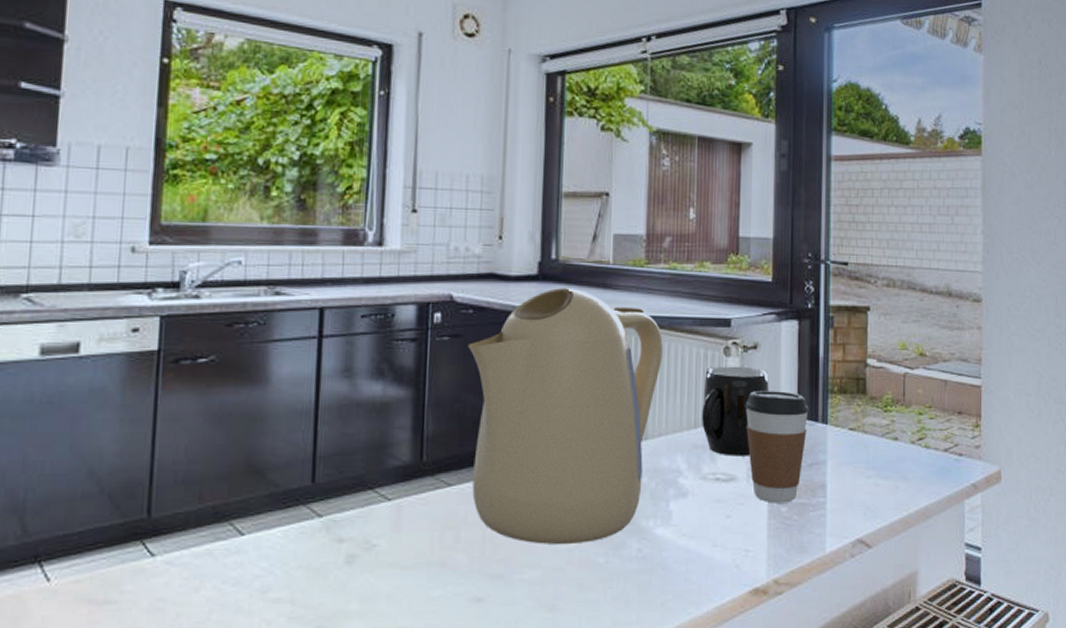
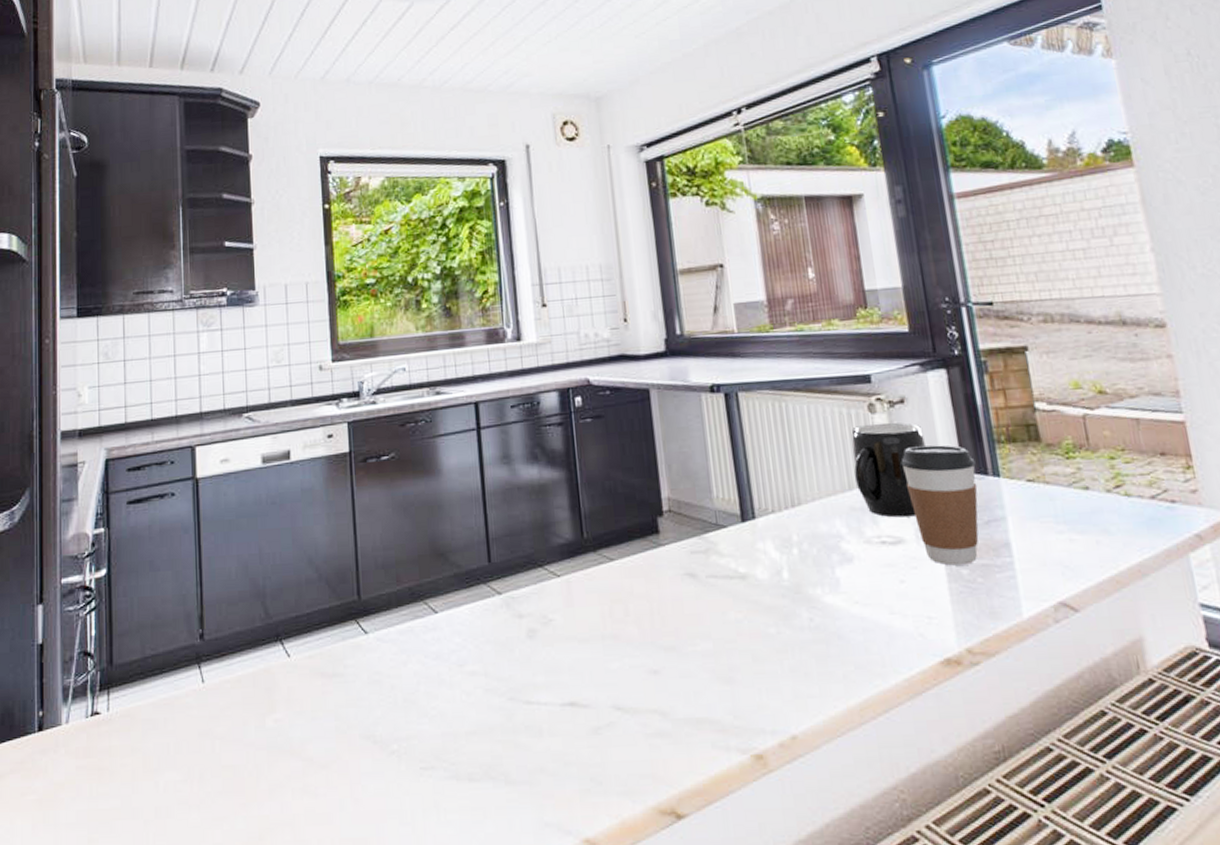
kettle: present [468,288,663,545] -> none [610,360,804,616]

